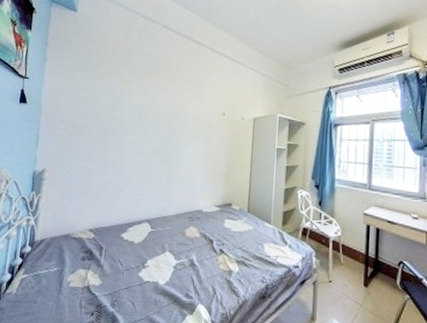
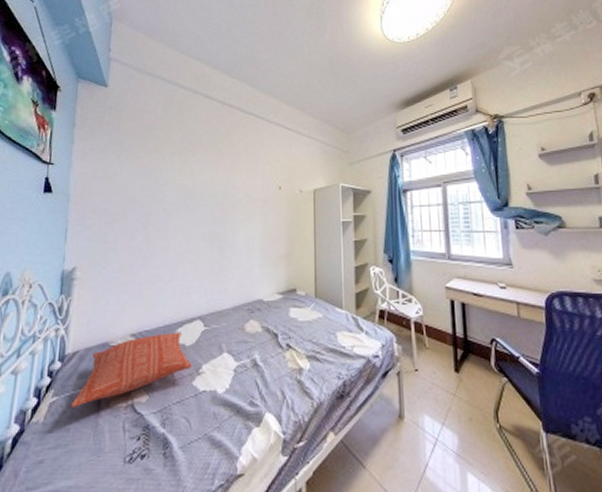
pillow: none [38,231,140,285] -> present [70,333,193,409]

